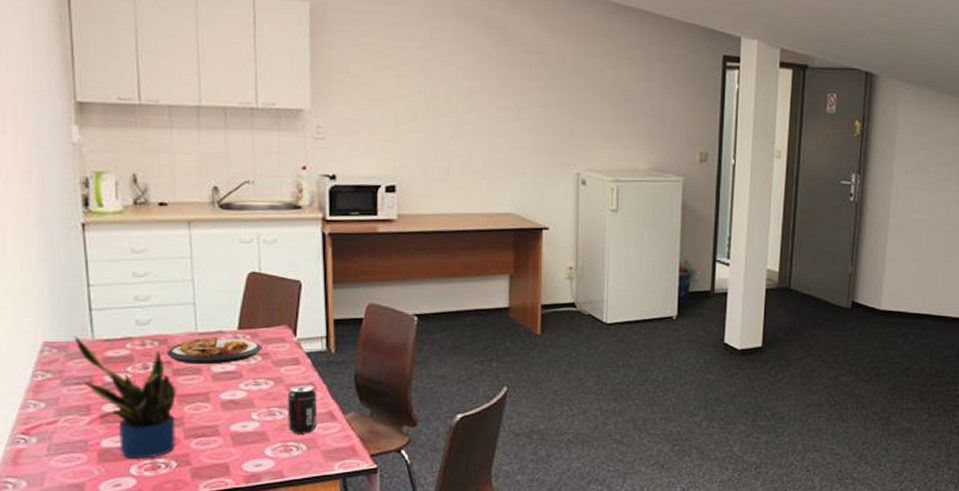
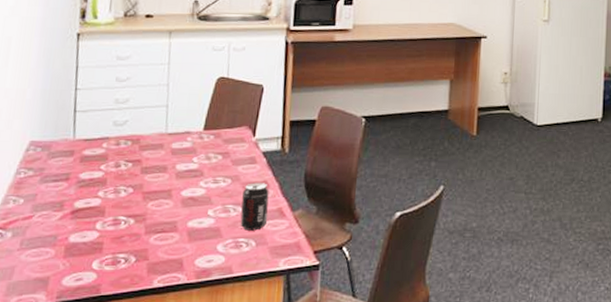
potted plant: present [73,336,176,459] -> none [57,136,142,254]
plate: present [167,337,262,365] -> none [138,137,224,163]

